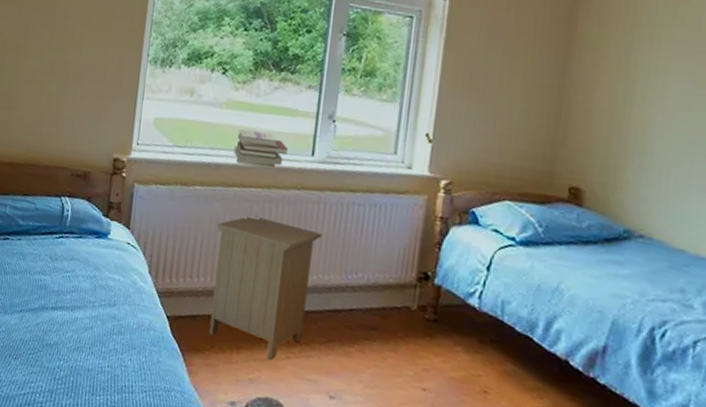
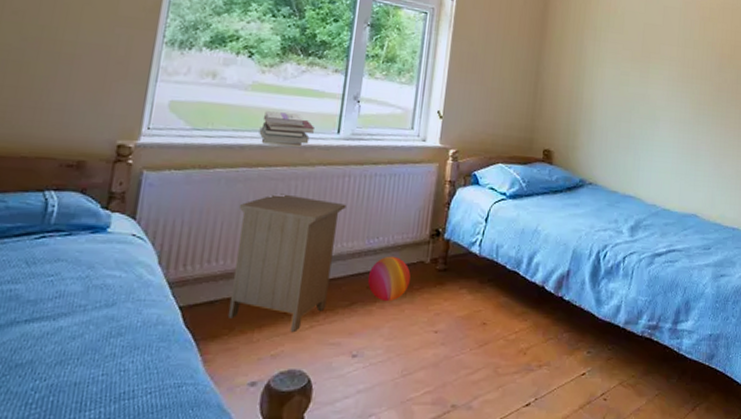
ball: none [345,295,394,346] -> present [367,256,411,302]

